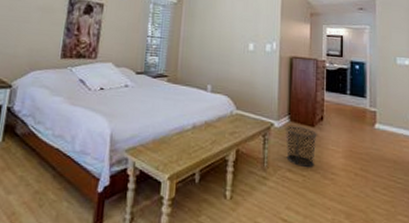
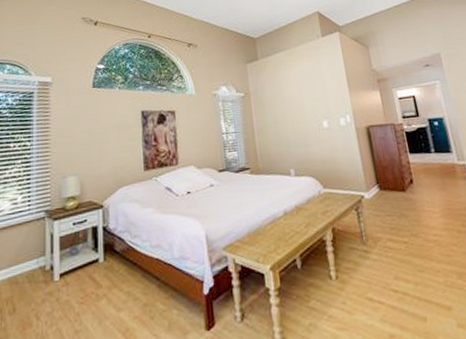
waste bin: present [285,126,317,167] -> none [376,193,414,234]

